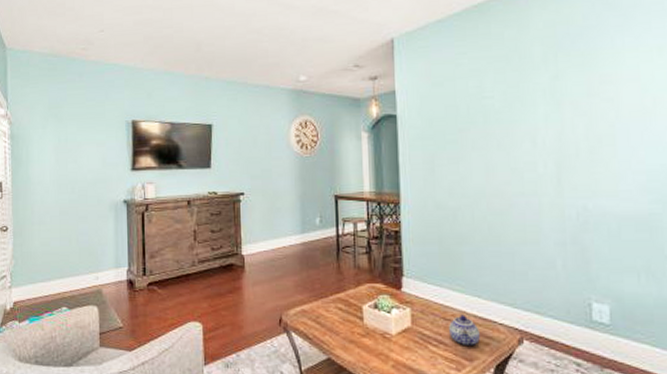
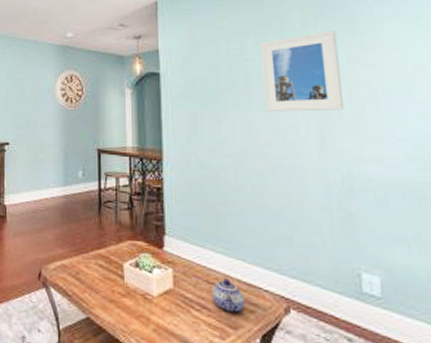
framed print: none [498,64,582,150] -> present [259,30,345,112]

